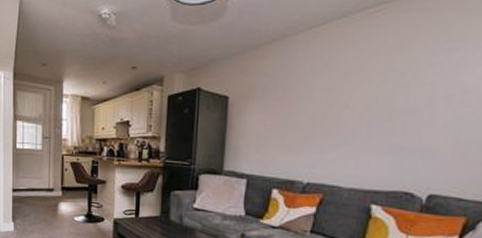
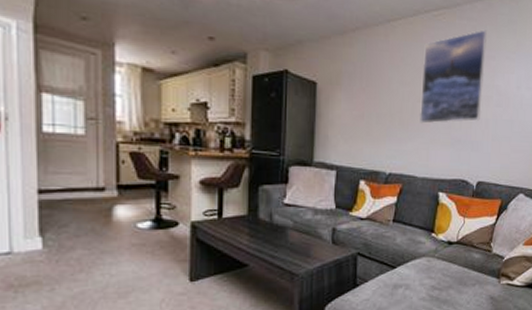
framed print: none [346,18,448,131] -> present [419,29,487,124]

